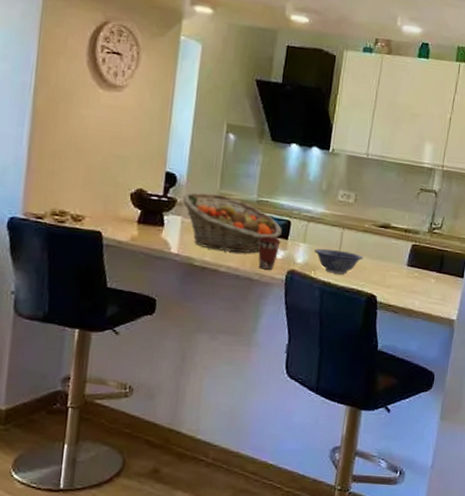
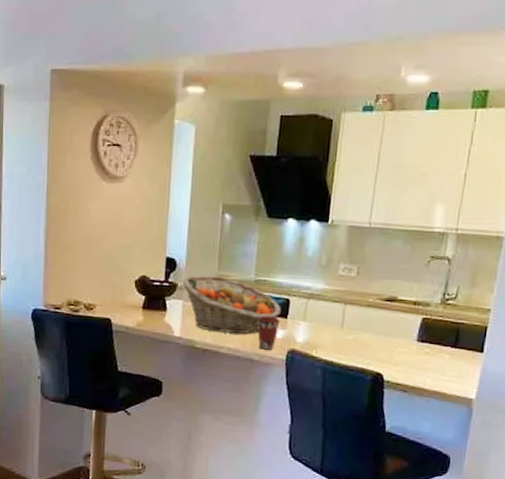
bowl: present [314,248,363,275] -> none [315,326,368,353]

